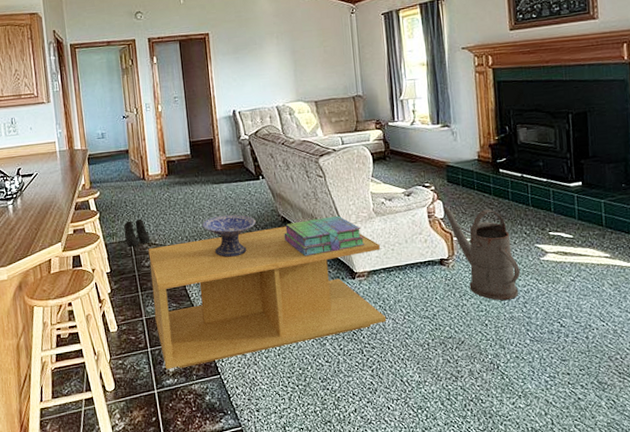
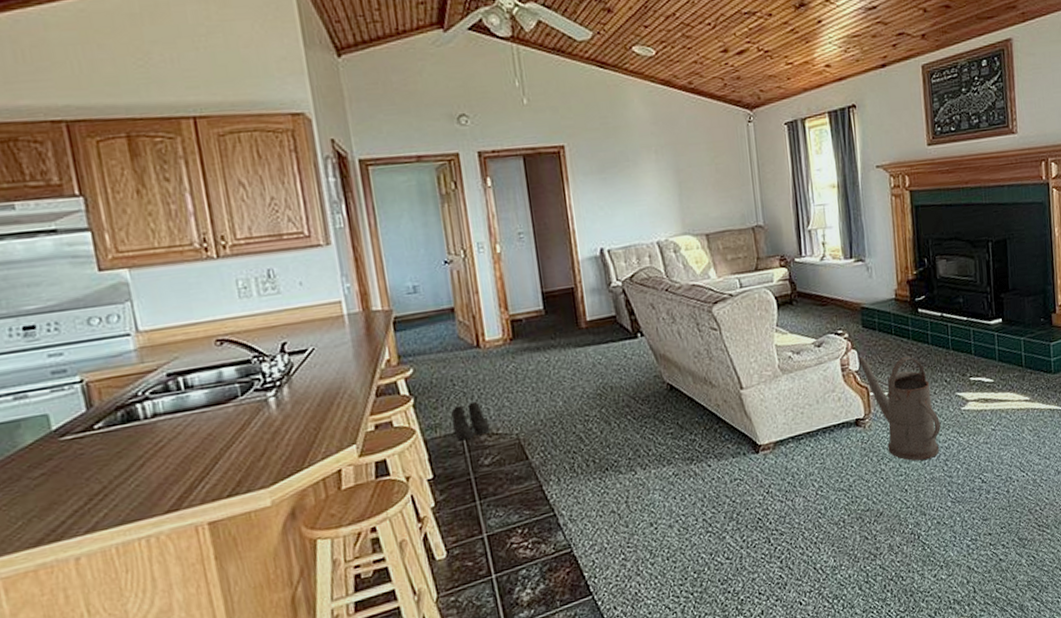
coffee table: present [148,226,387,370] -> none [487,395,797,599]
decorative bowl: present [201,214,256,257] -> none [562,385,634,443]
stack of books: present [284,215,365,257] -> none [670,376,770,432]

